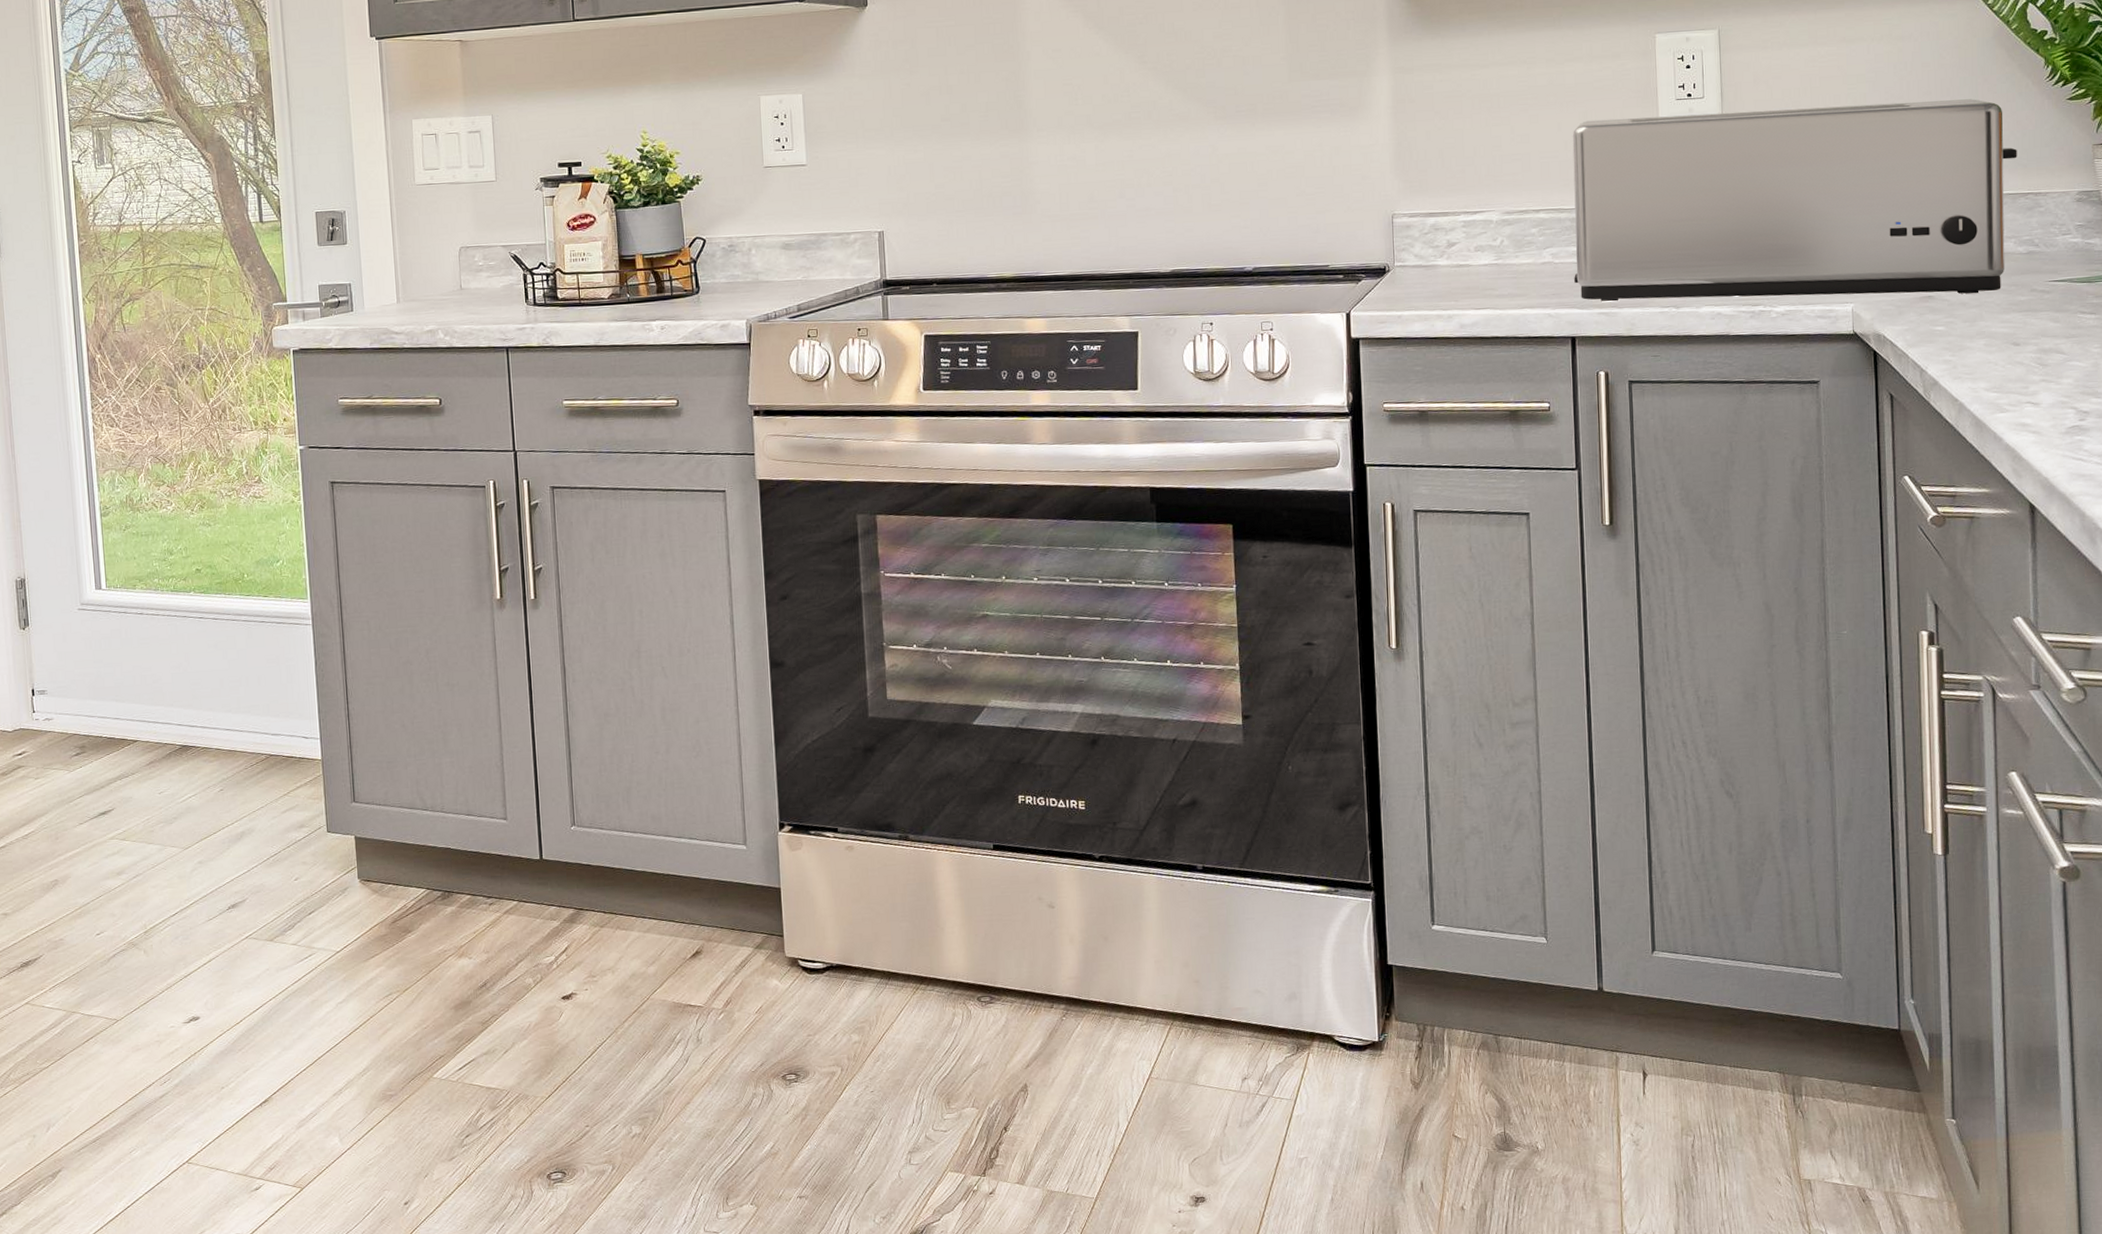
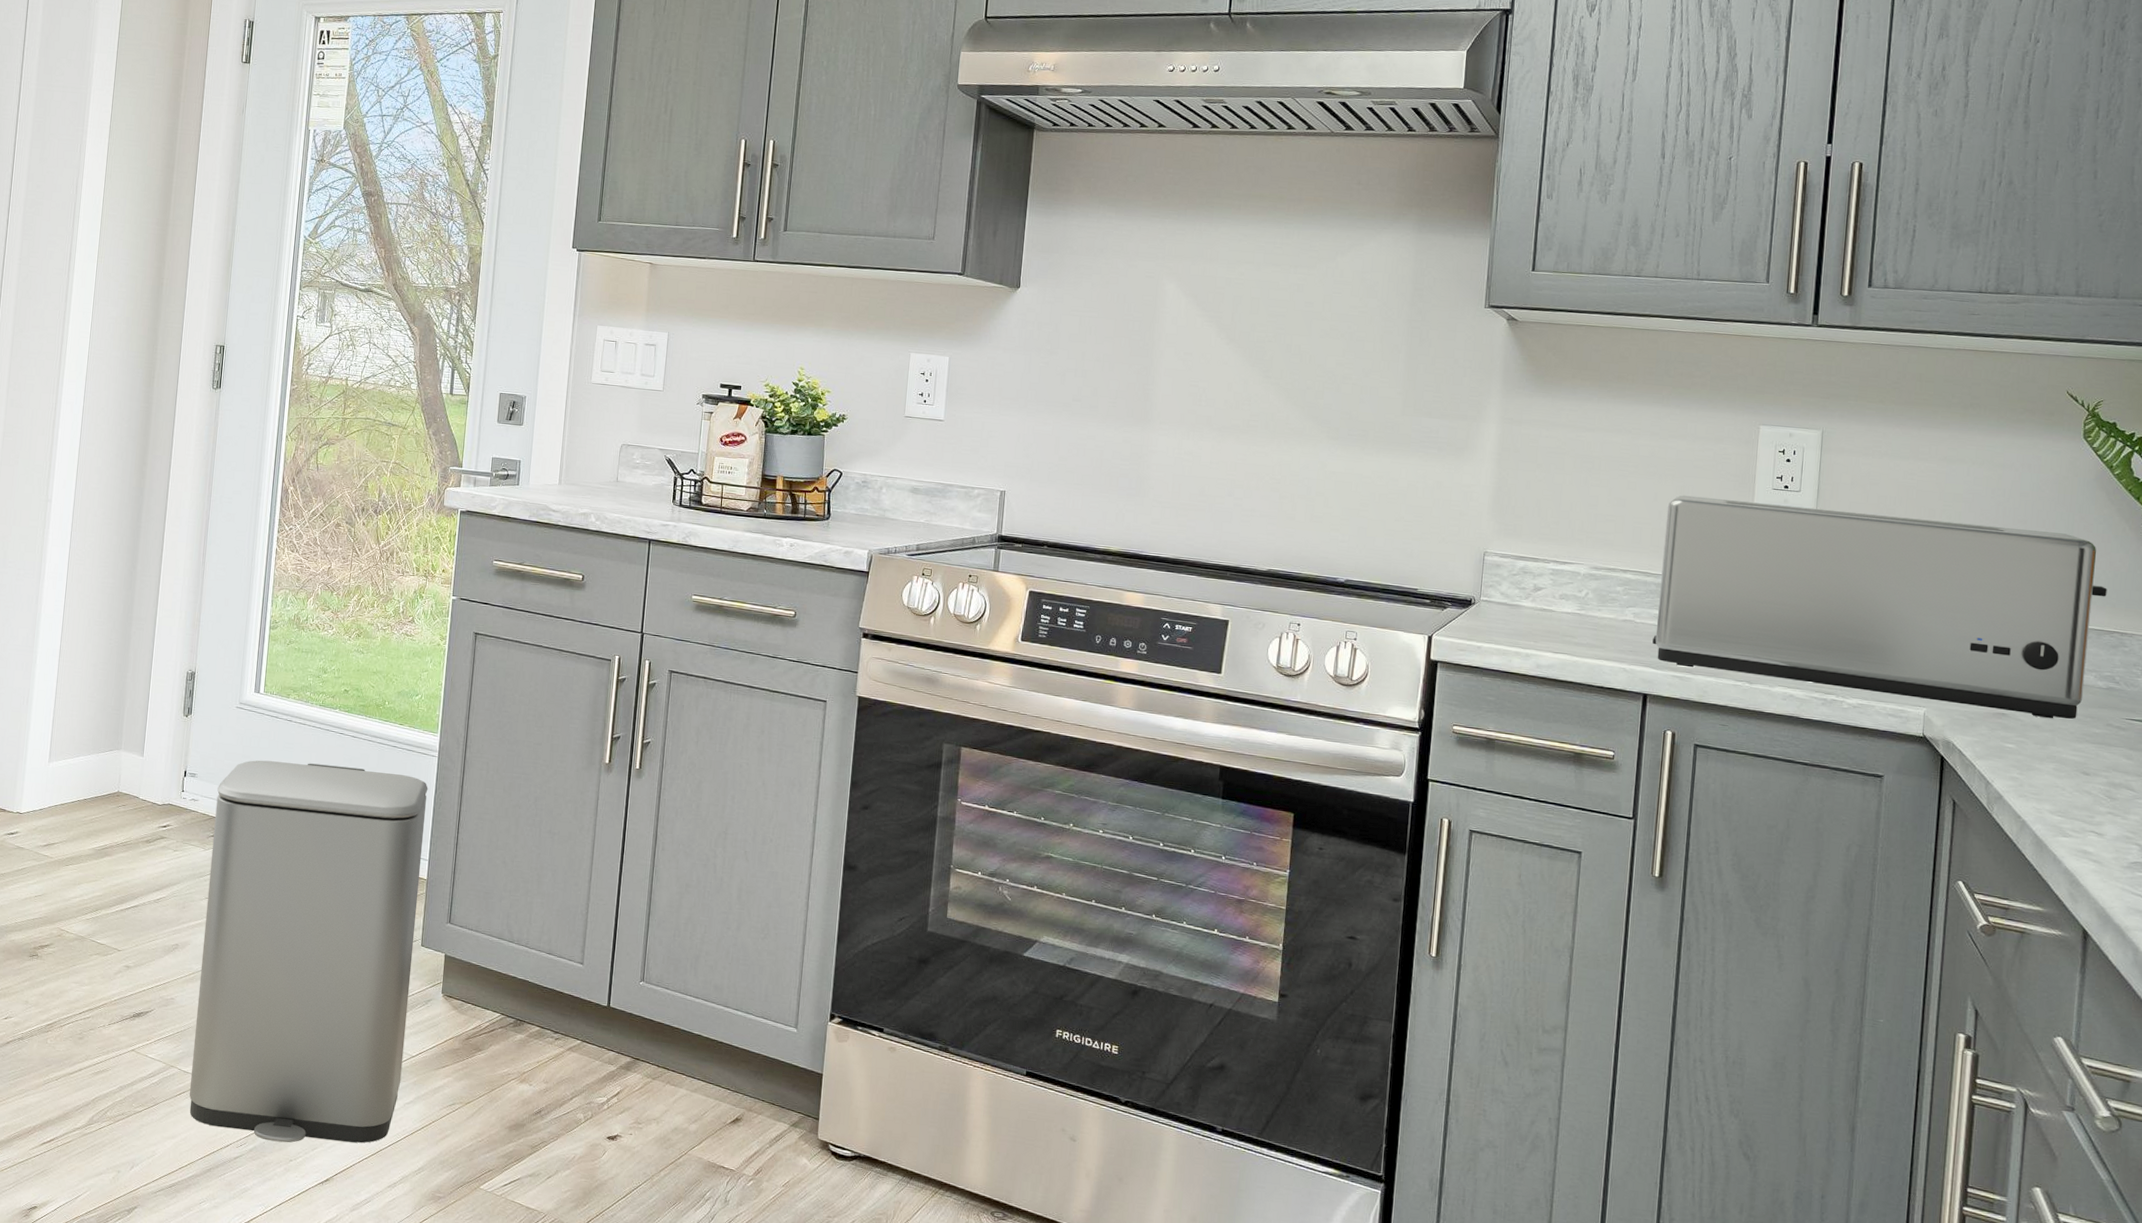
pedal bin: none [71,650,329,1072] -> present [189,760,428,1143]

